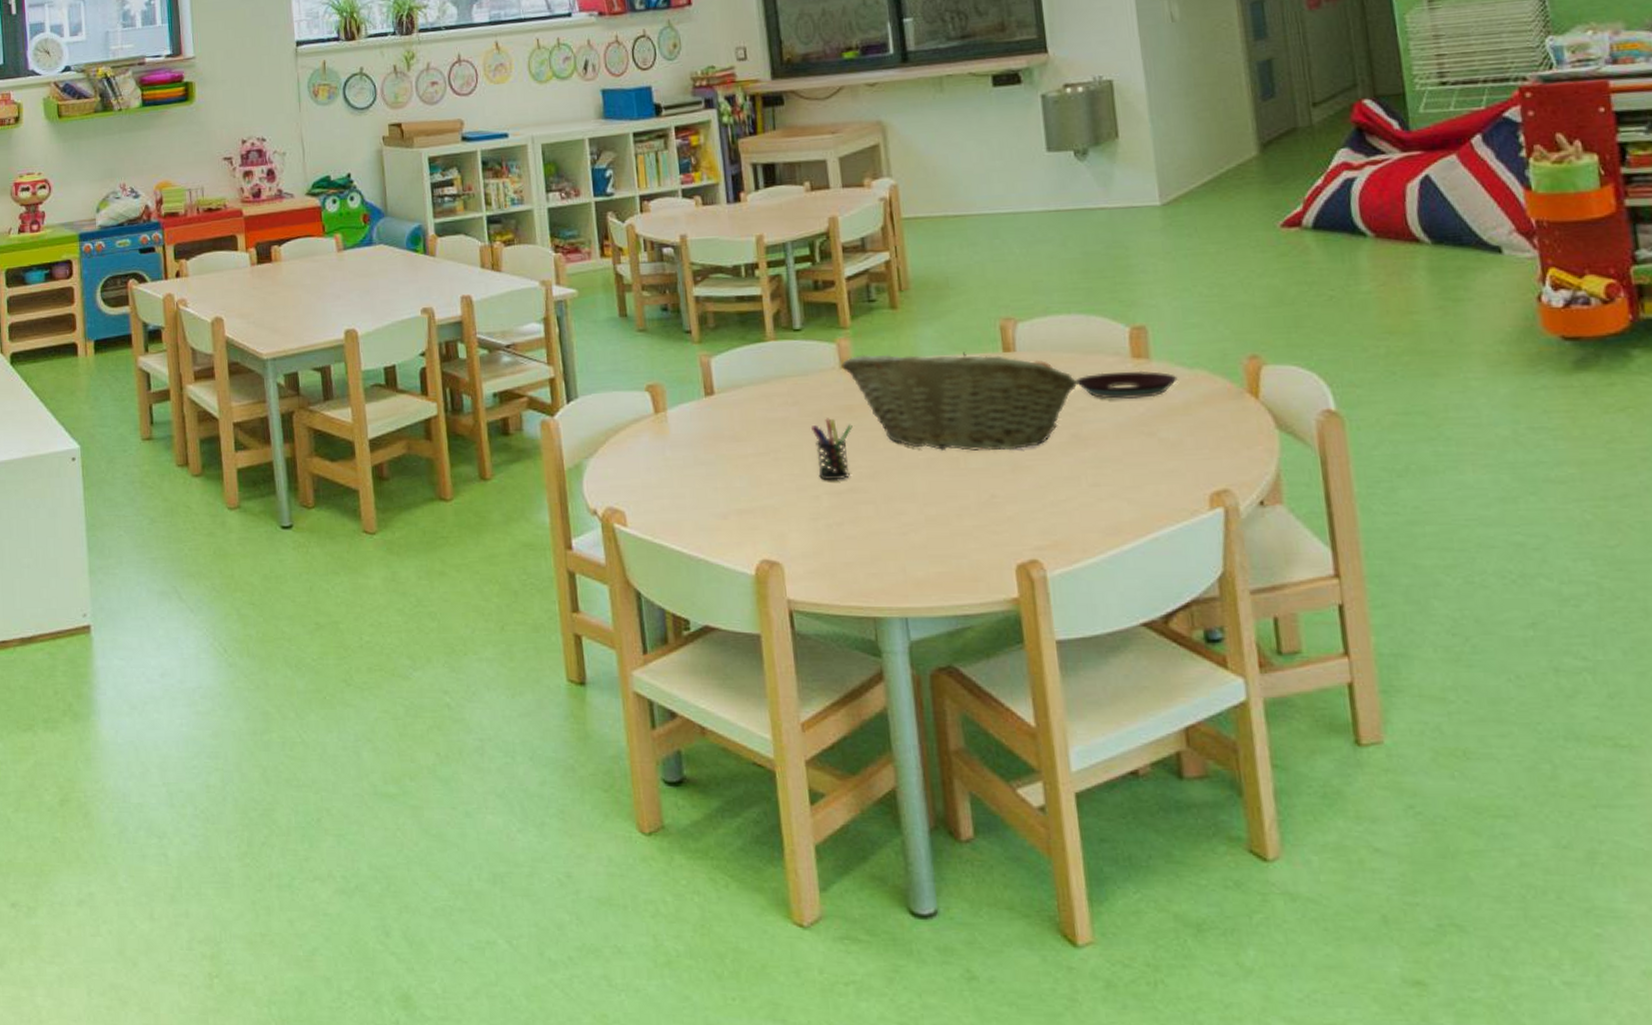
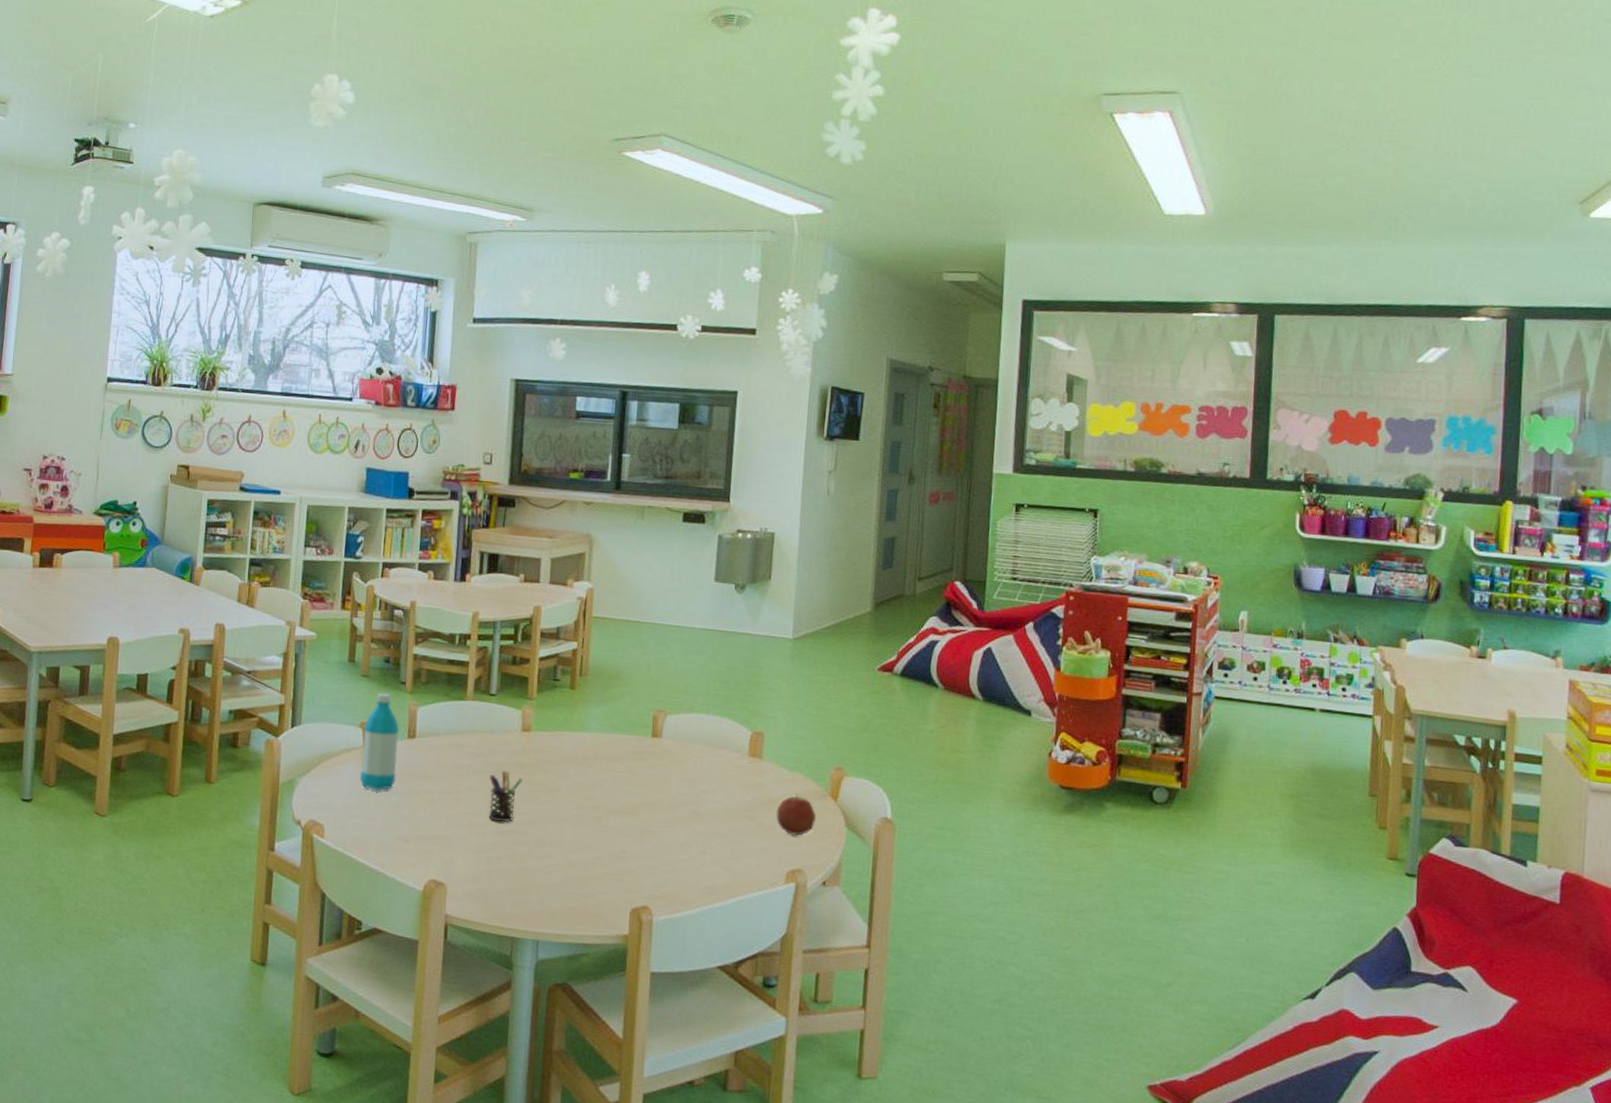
water bottle: none [651,347,700,464] -> present [360,693,399,791]
fruit basket: present [841,351,1080,451] -> none [523,723,706,816]
plate: present [1076,370,1178,399] -> none [703,764,780,790]
apple: none [1180,397,1235,448] -> present [776,794,816,836]

